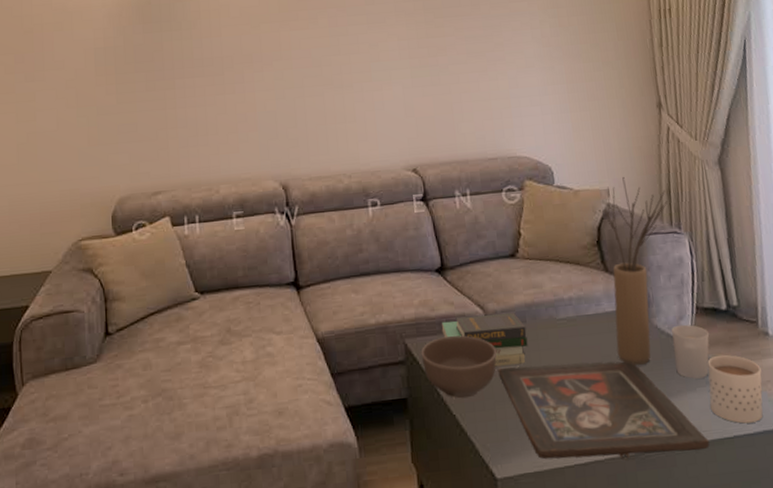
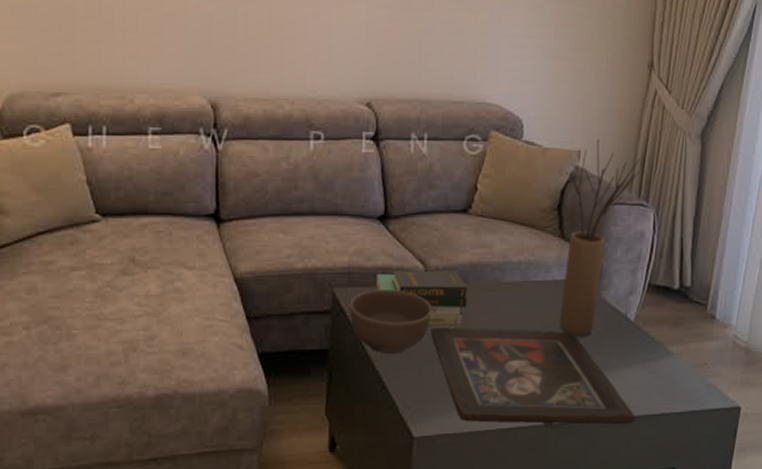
candle holder: present [671,324,710,379] -> none [616,300,657,355]
mug: present [707,354,763,424] -> none [643,334,701,402]

